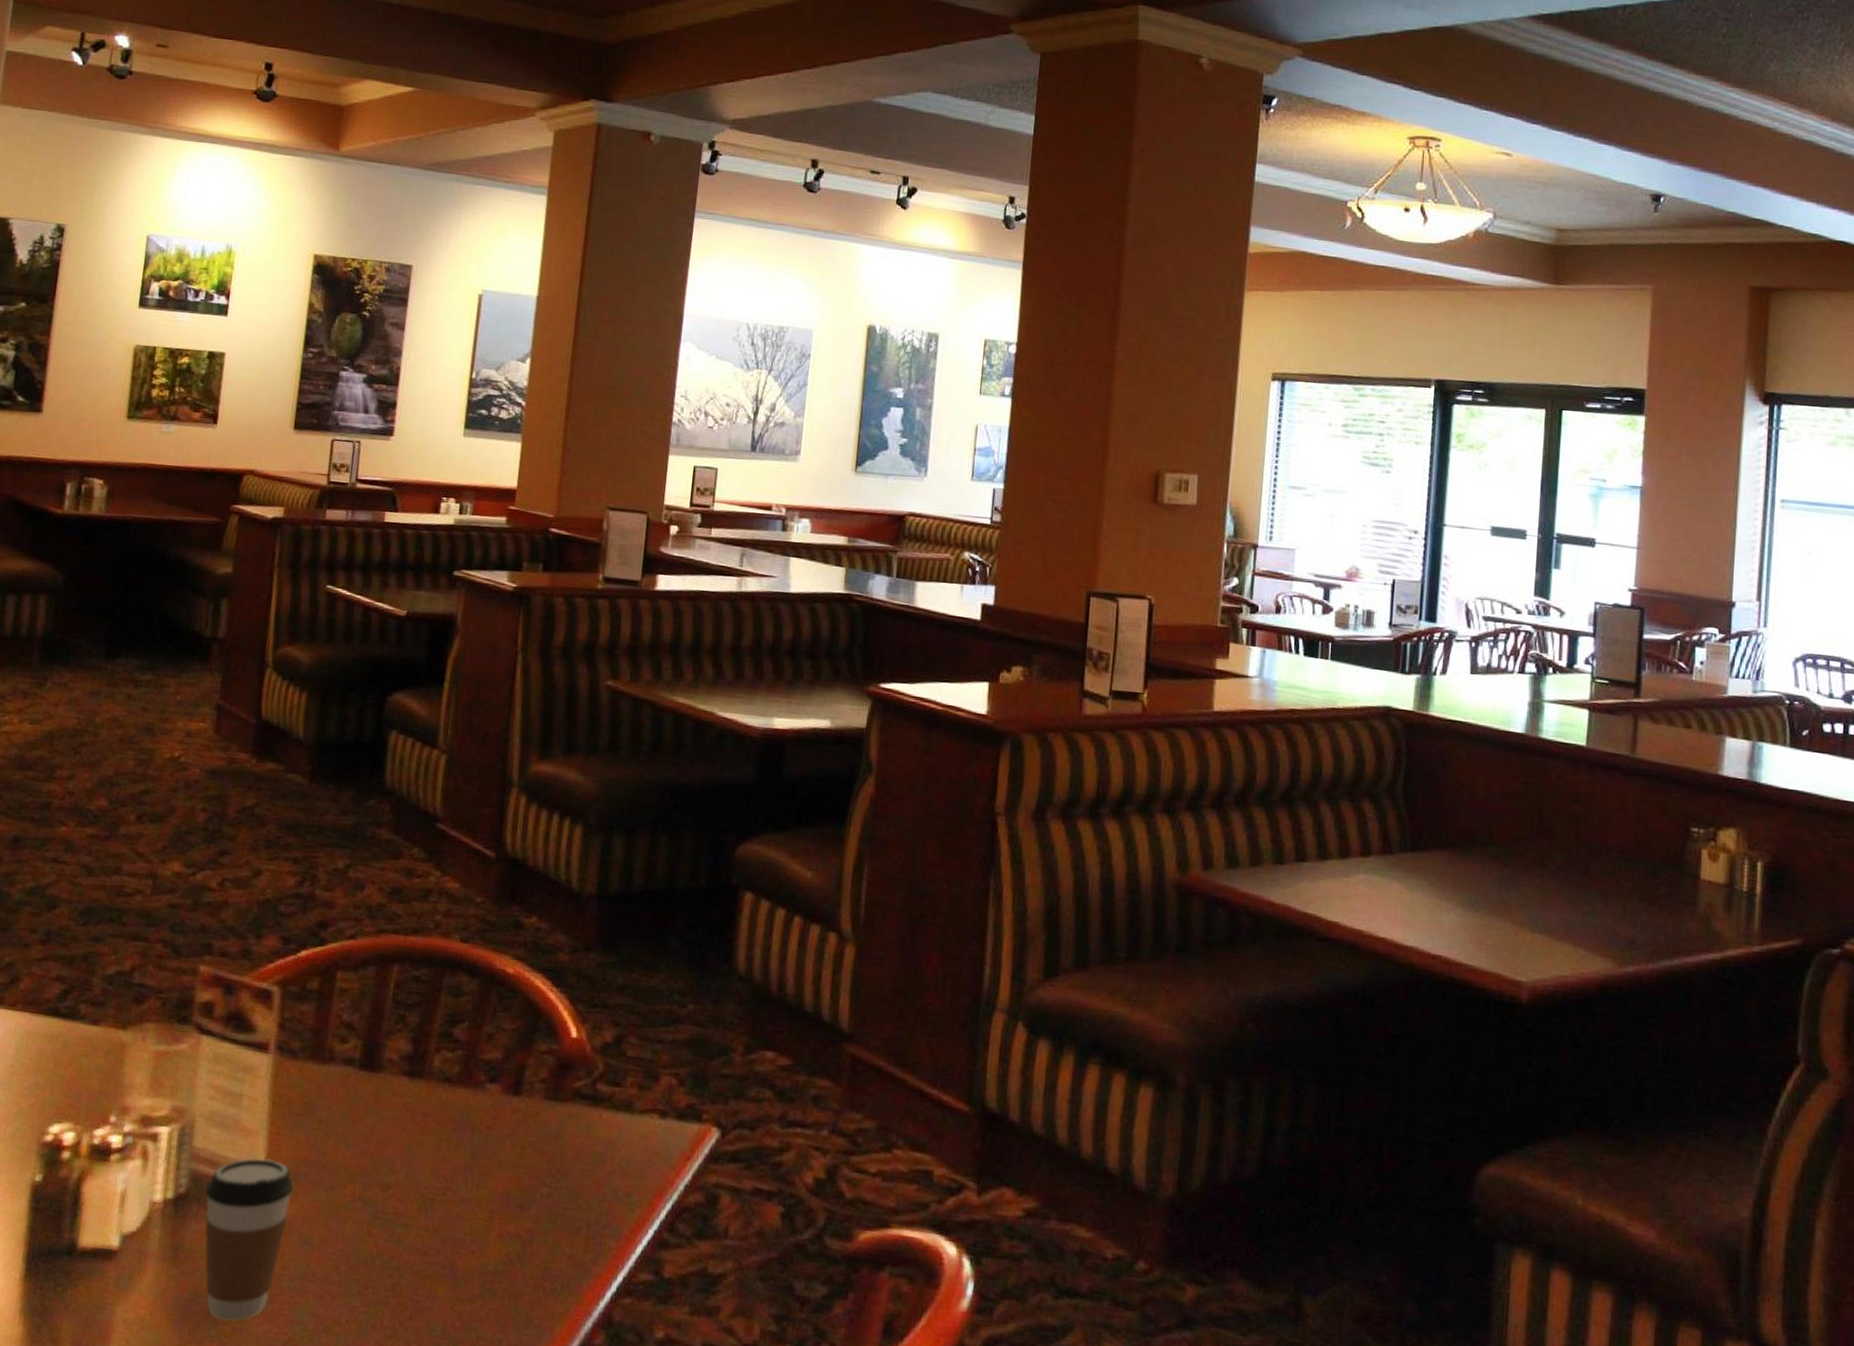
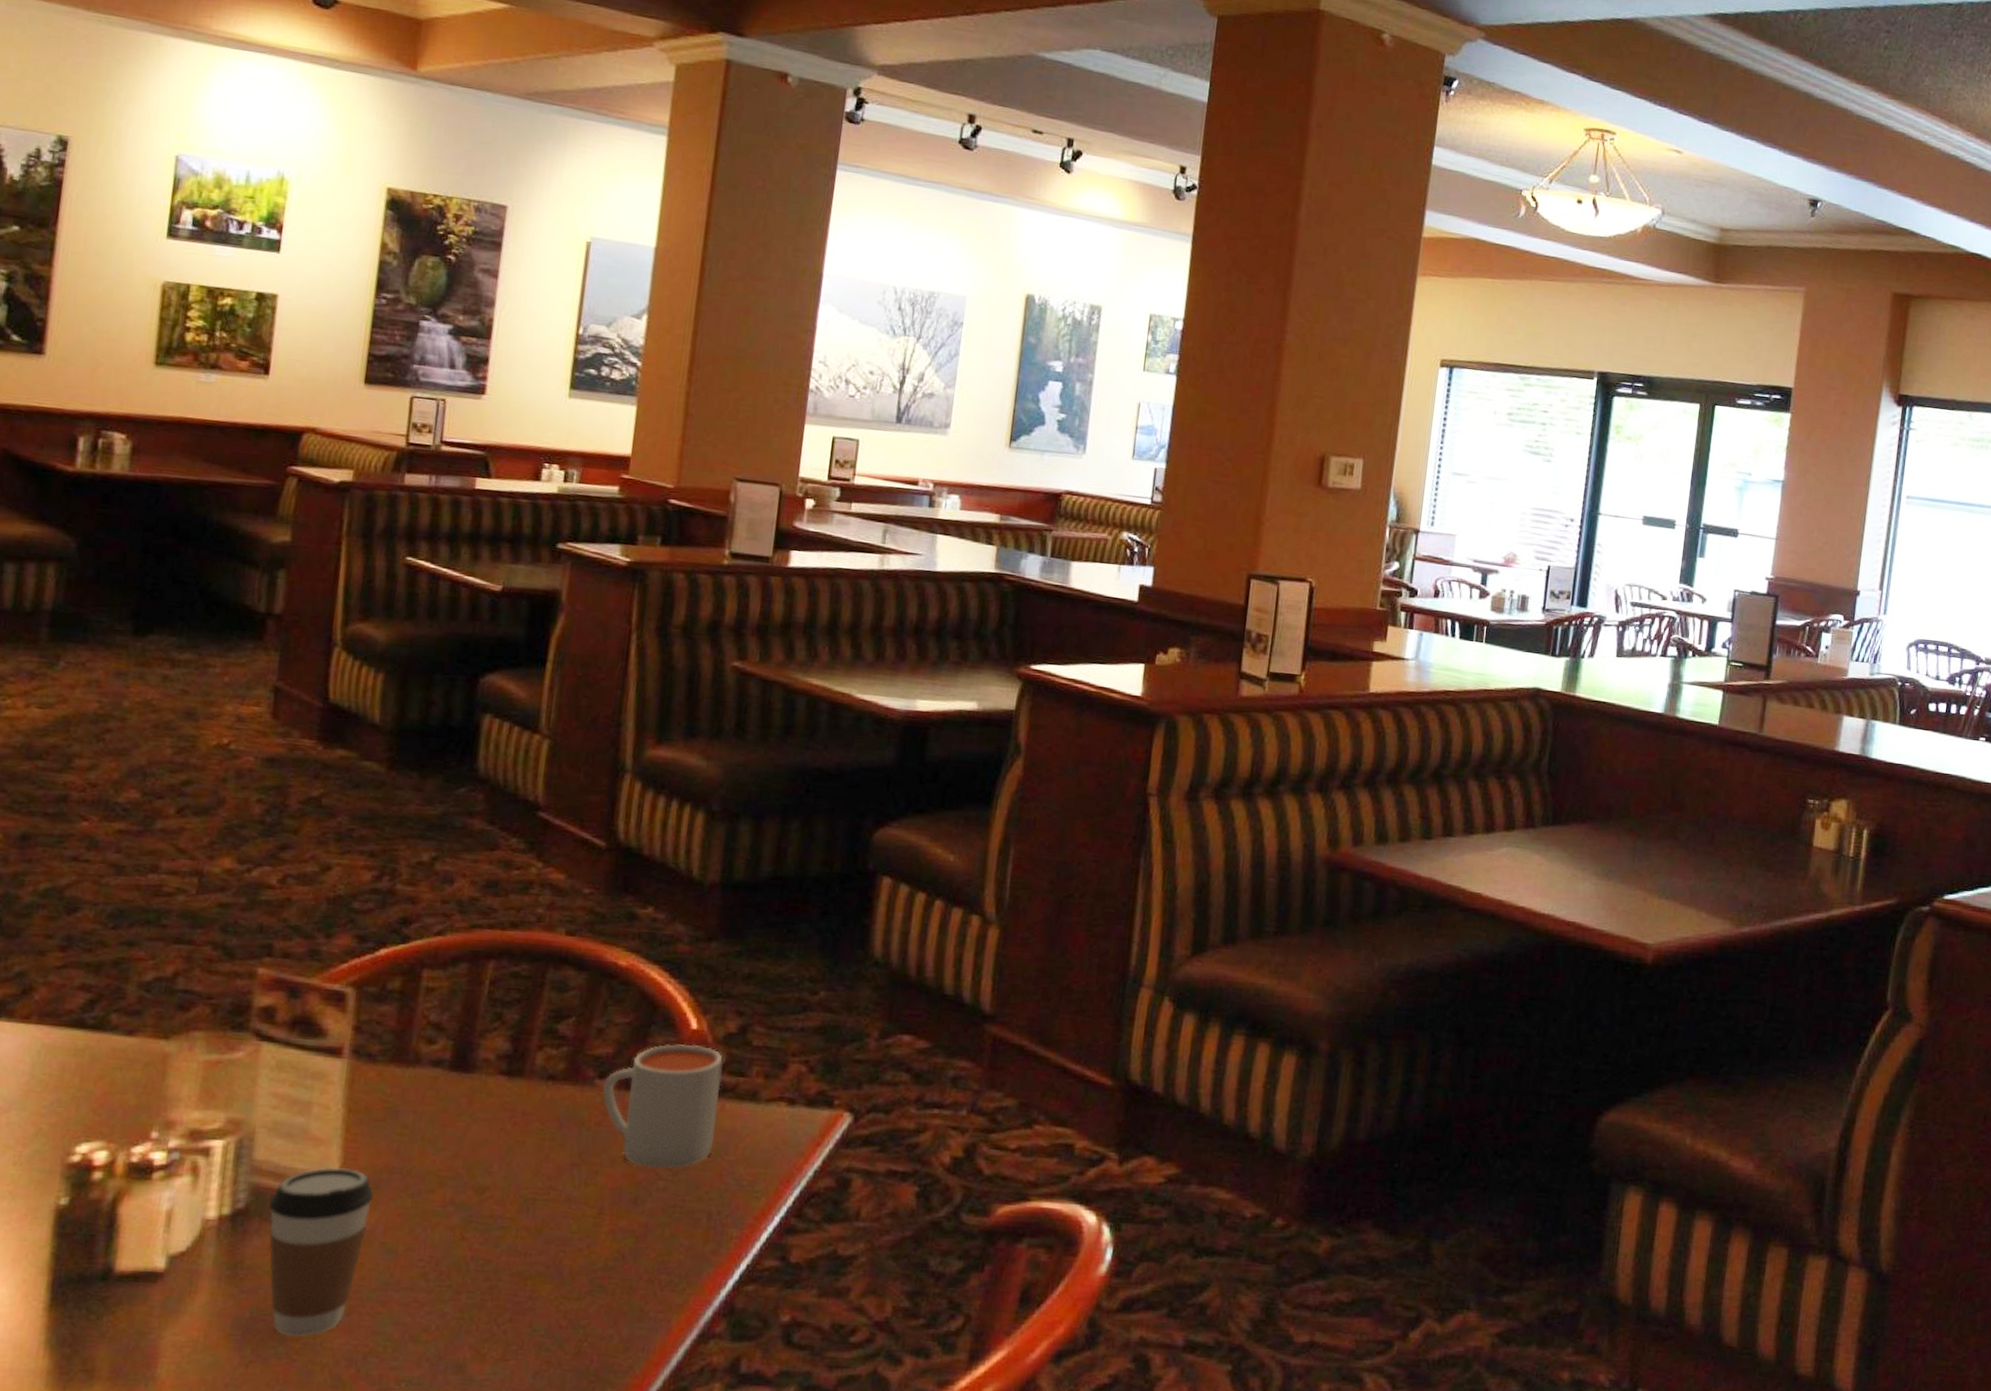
mug: none [492,1051,600,1177] -> present [603,1043,723,1169]

